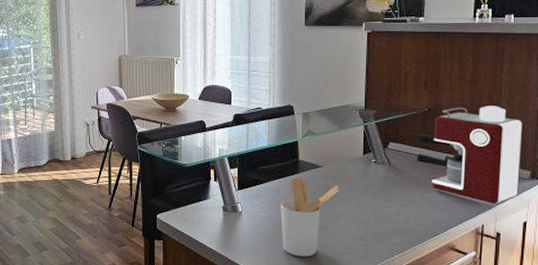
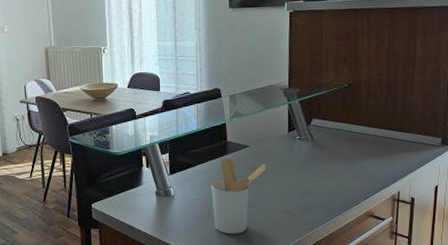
coffee maker: present [417,106,524,204] -> none [338,78,435,172]

